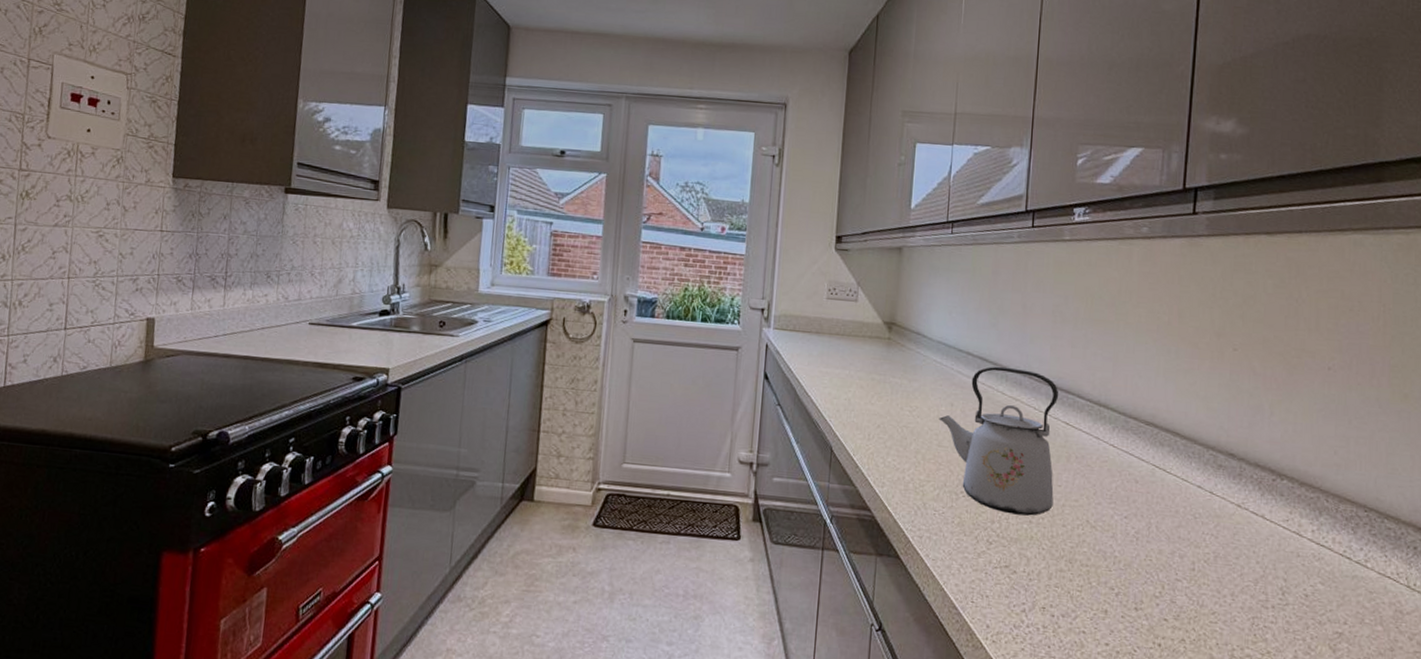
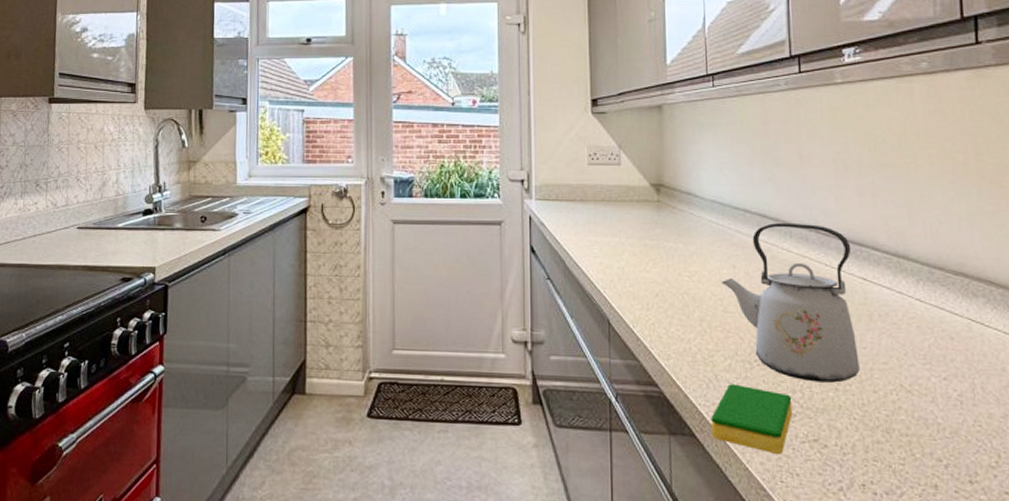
dish sponge: none [914,512,990,578] -> present [711,384,793,455]

